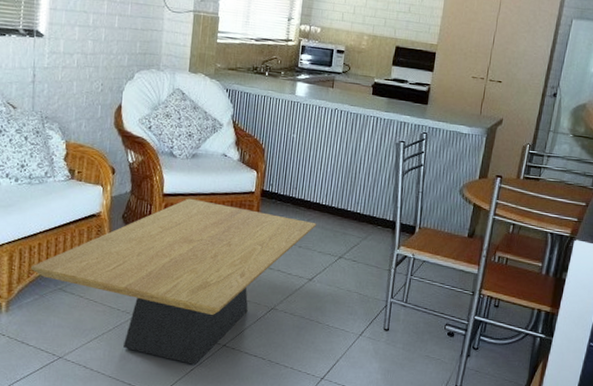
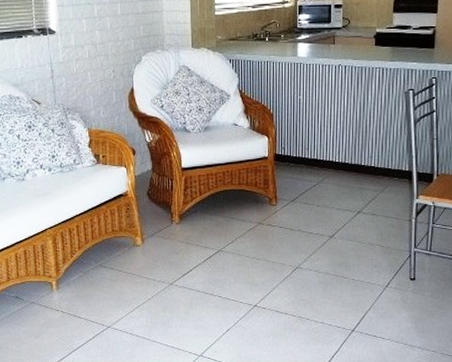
coffee table: present [31,198,317,365] -> none [73,170,332,325]

